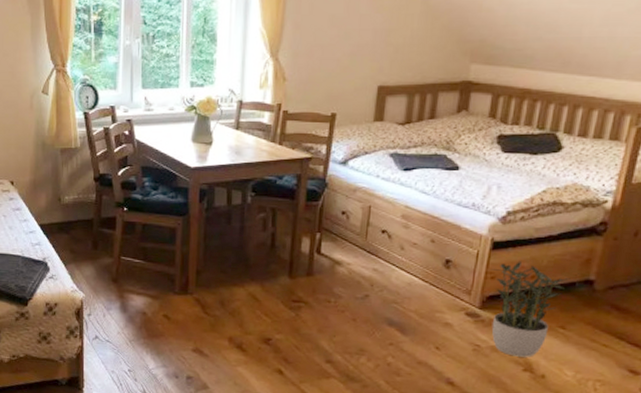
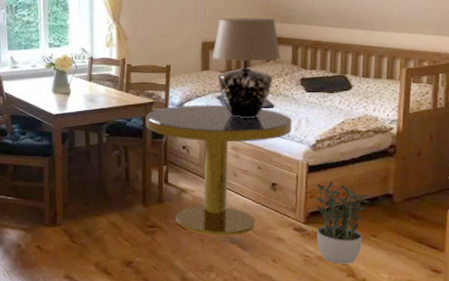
side table: none [300,162,481,317] -> present [146,104,293,235]
table lamp: none [388,57,476,181] -> present [211,17,280,118]

